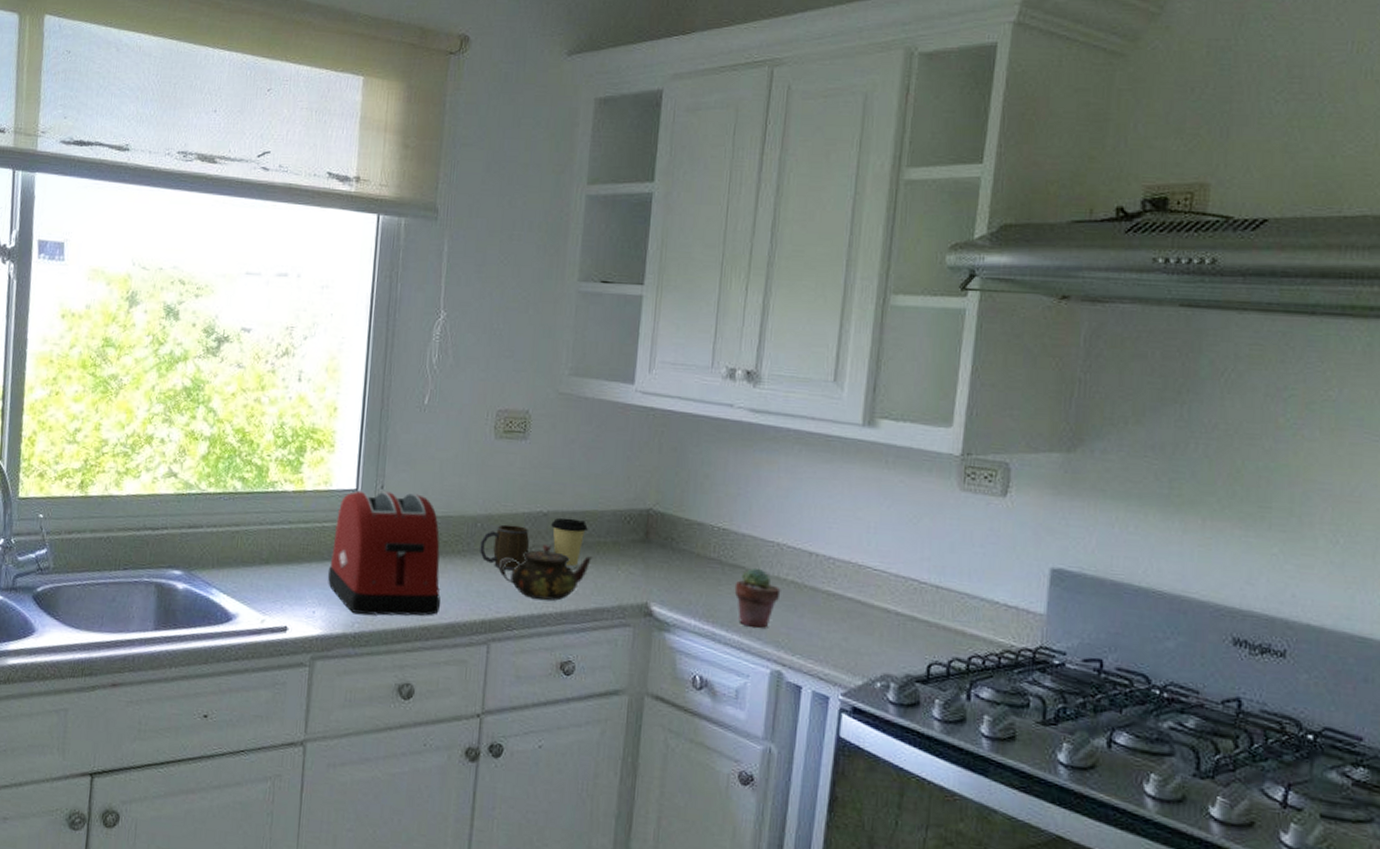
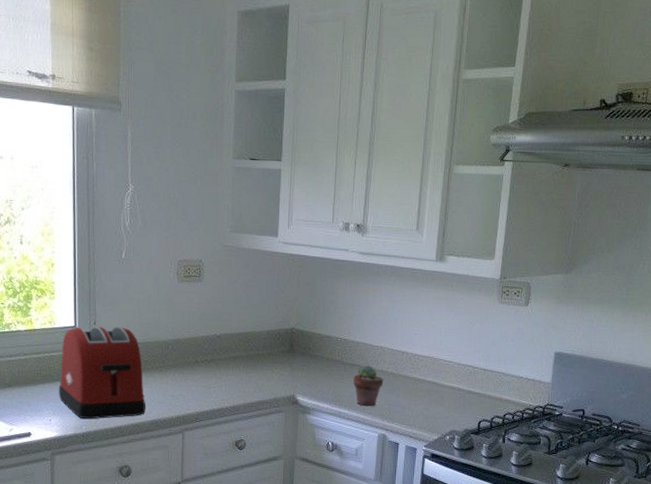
mug: present [480,524,529,570] -> none [172,346,208,379]
teapot: present [498,544,593,601] -> none [186,358,255,398]
coffee cup: present [551,517,588,570] -> none [223,338,250,375]

